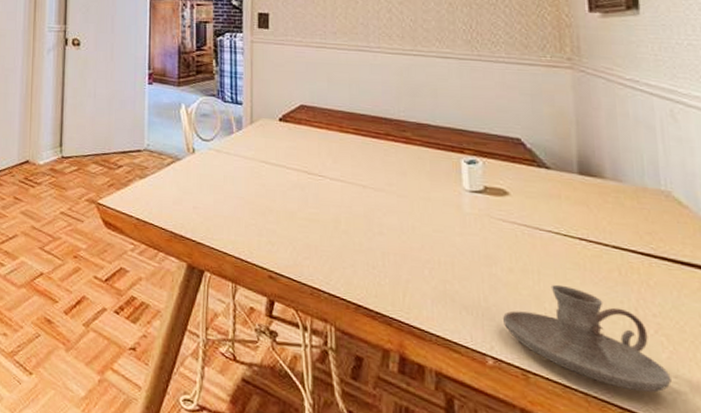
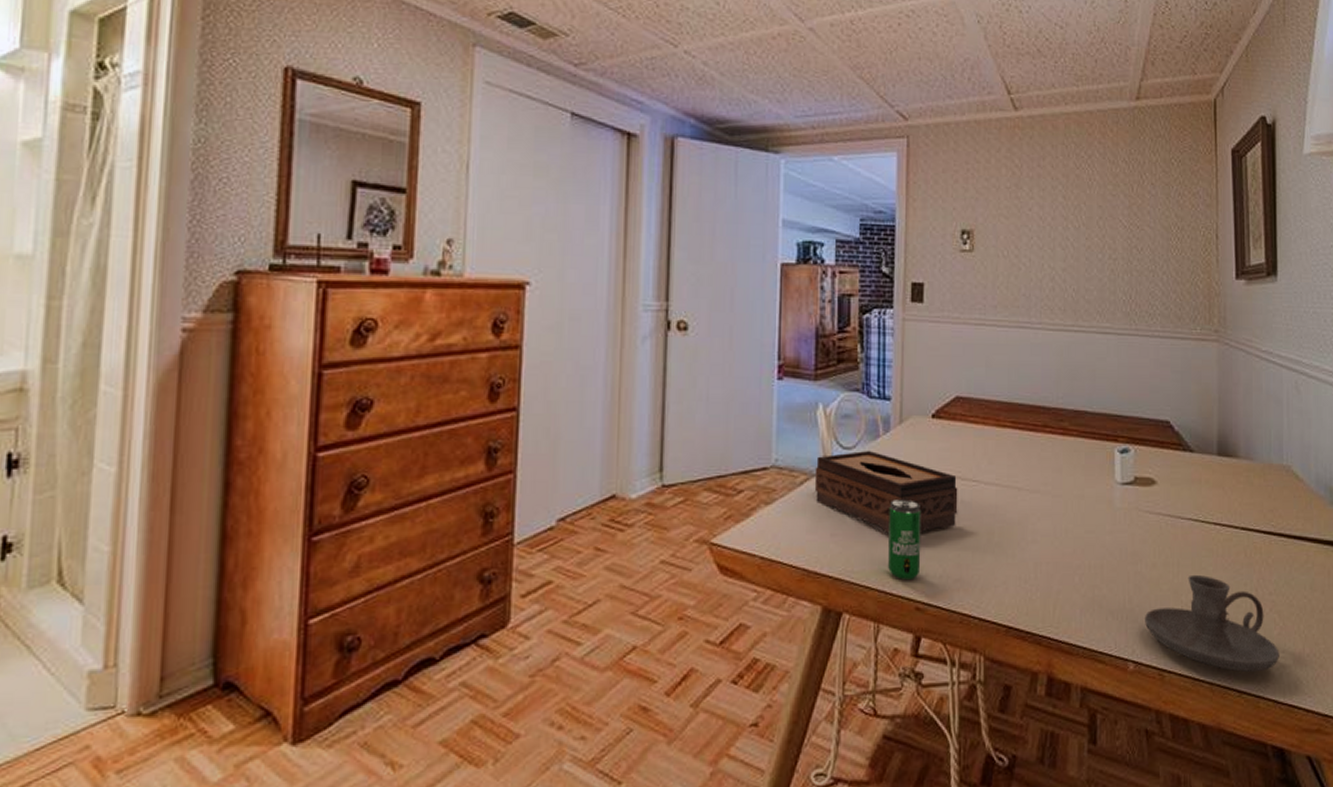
tissue box: none [179,143,306,214] -> present [814,450,958,533]
beverage can: none [243,184,273,253] -> present [888,499,922,581]

